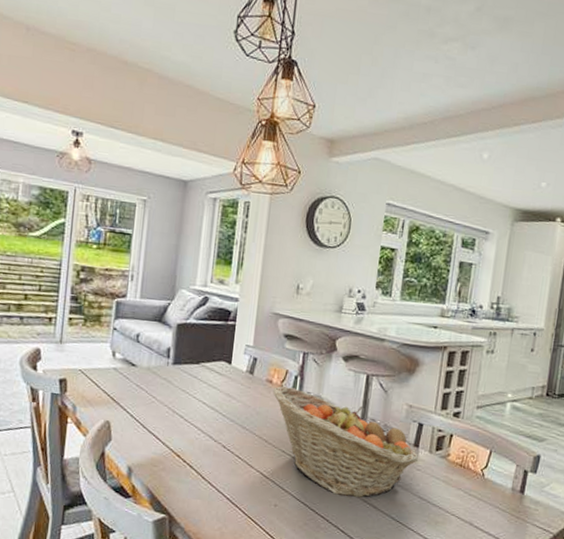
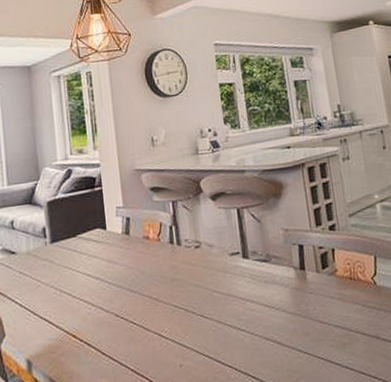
fruit basket: present [273,386,418,498] -> none [152,238,308,340]

